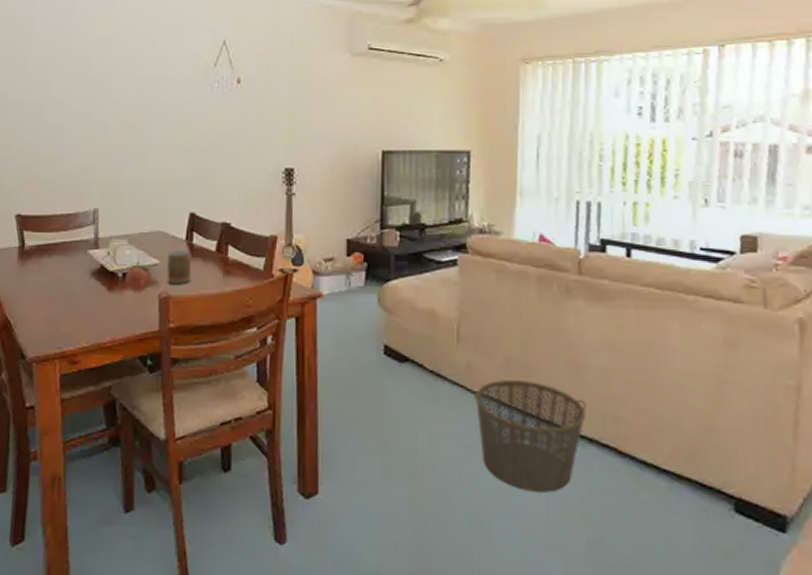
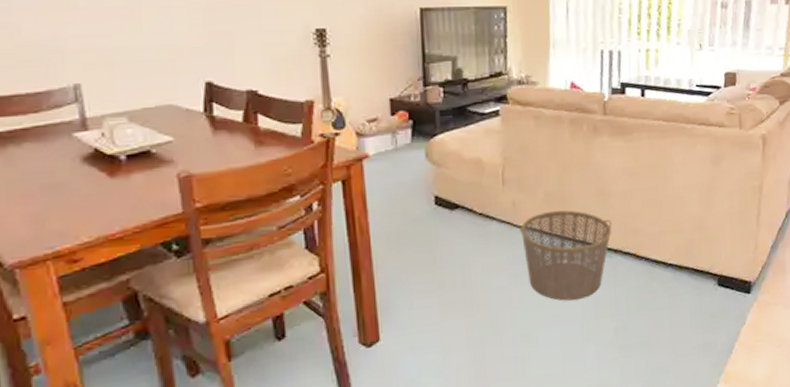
fruit: present [124,261,153,292] -> none [129,140,166,174]
mug: present [166,249,192,285] -> none [181,123,217,162]

